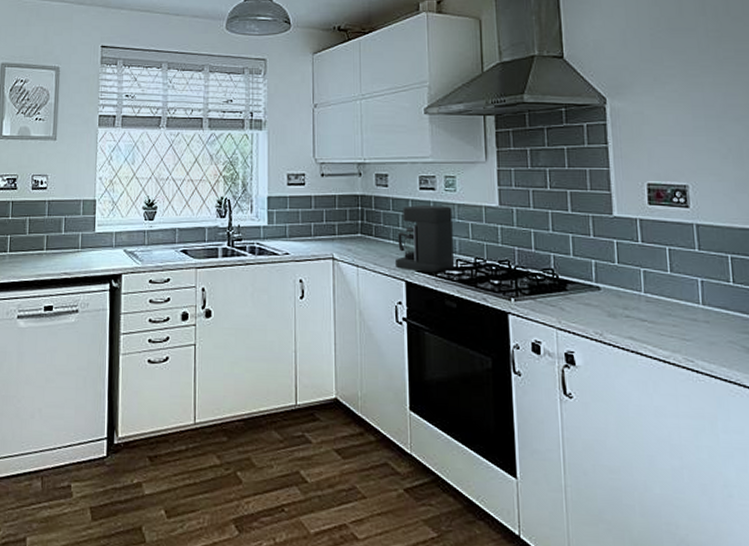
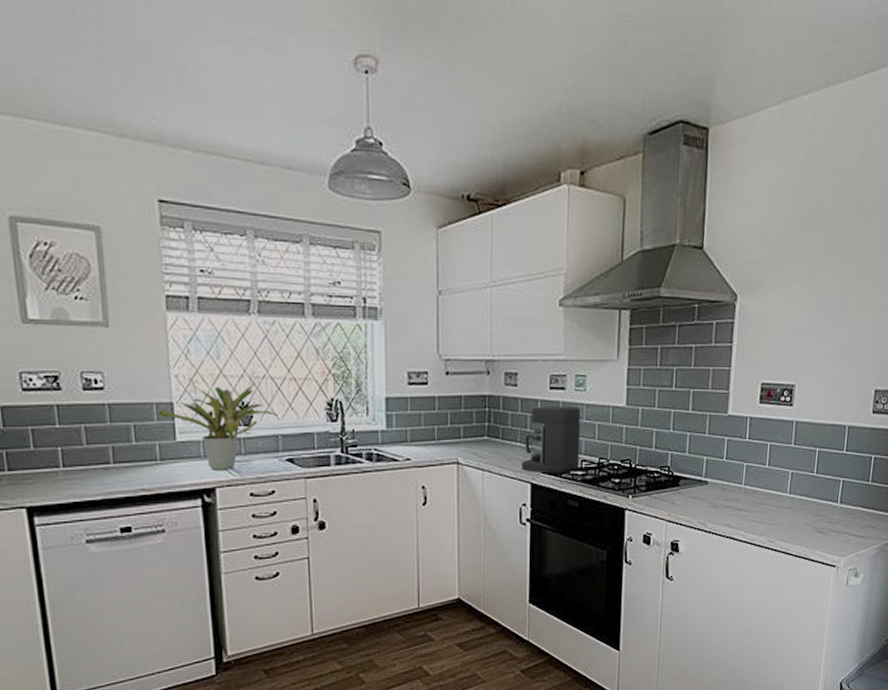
potted plant: none [84,183,177,259] -> present [158,382,278,470]

